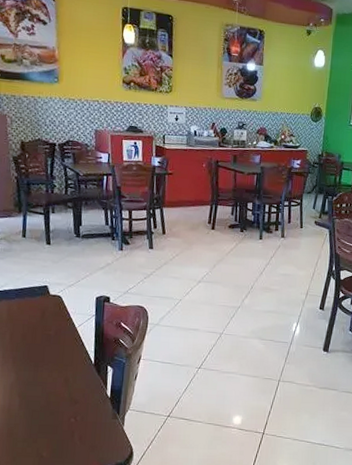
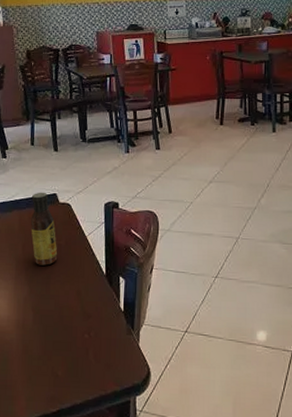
sauce bottle: none [19,283,47,354] -> present [30,192,58,266]

